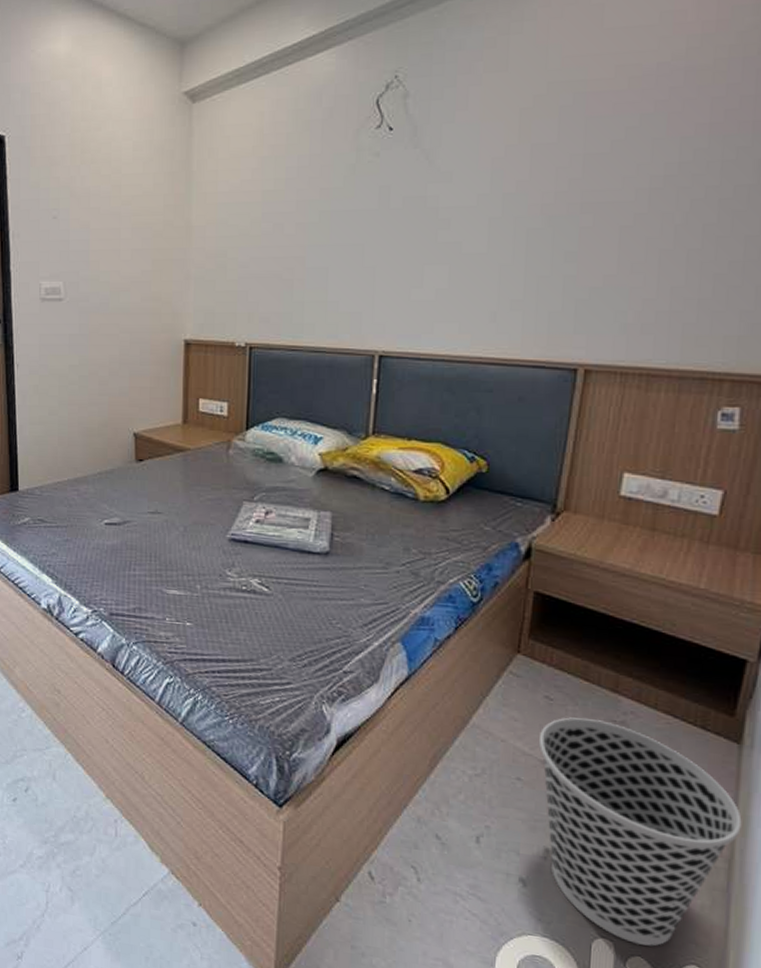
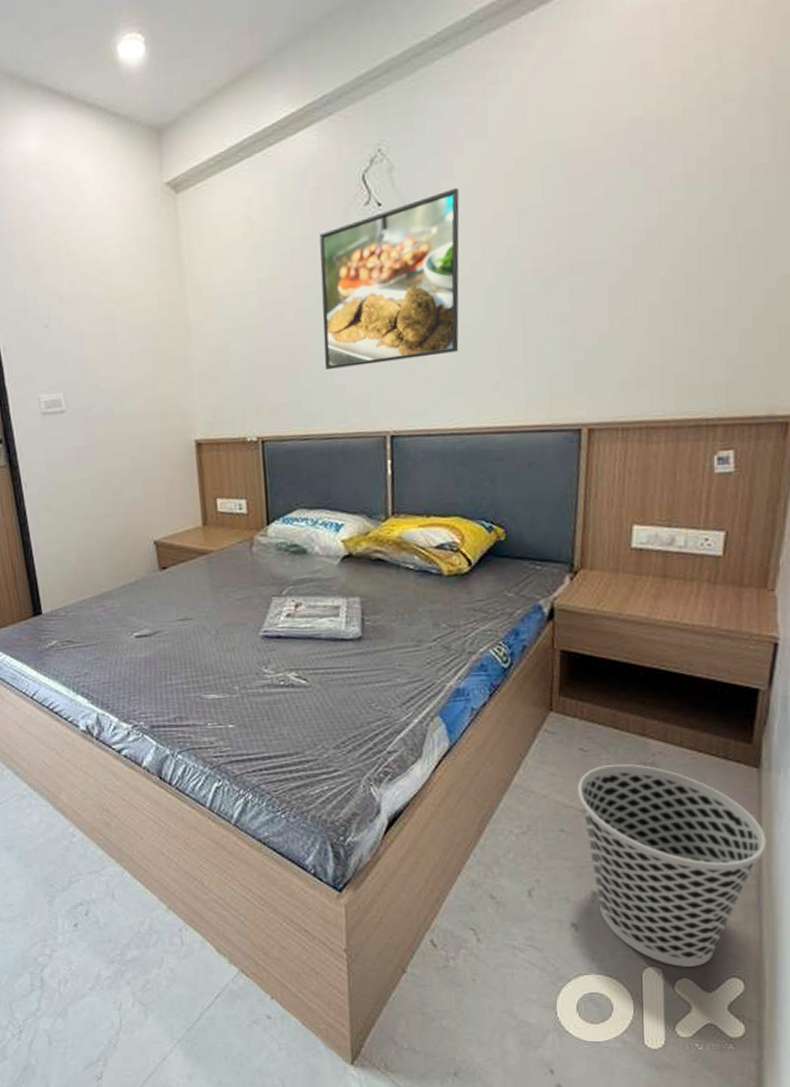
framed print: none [319,118,472,284] -> present [319,187,460,369]

